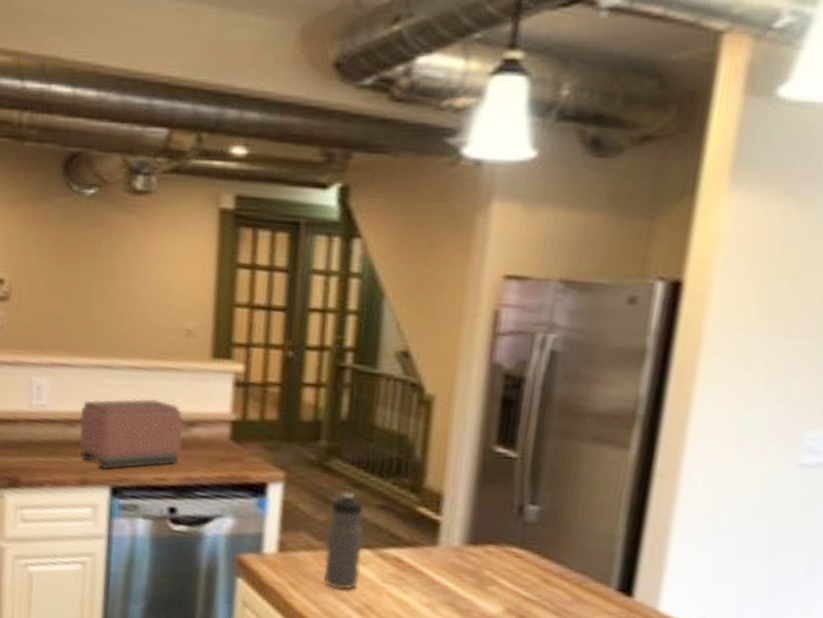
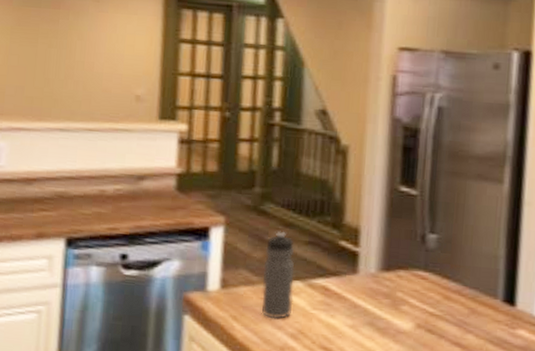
toaster: present [79,398,184,470] -> none [36,156,134,223]

